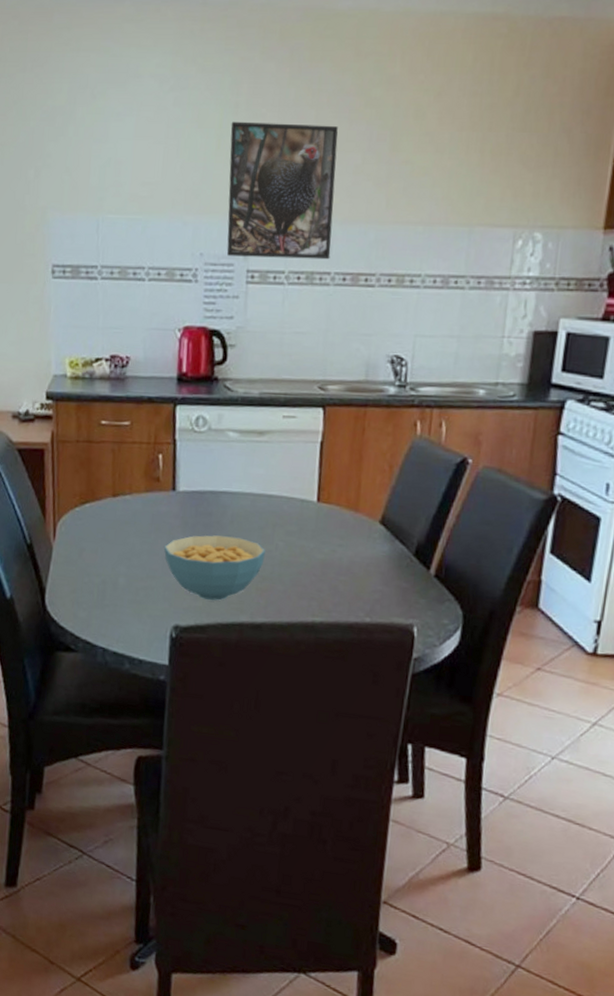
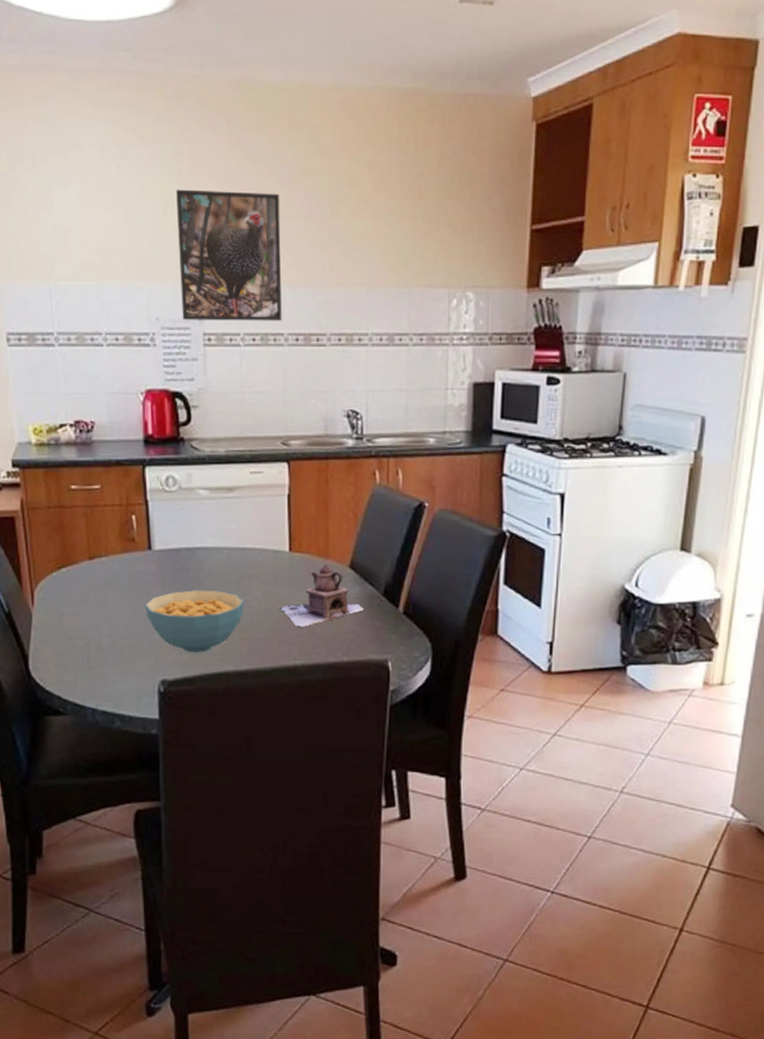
teapot: none [301,518,392,584] -> present [279,564,364,629]

